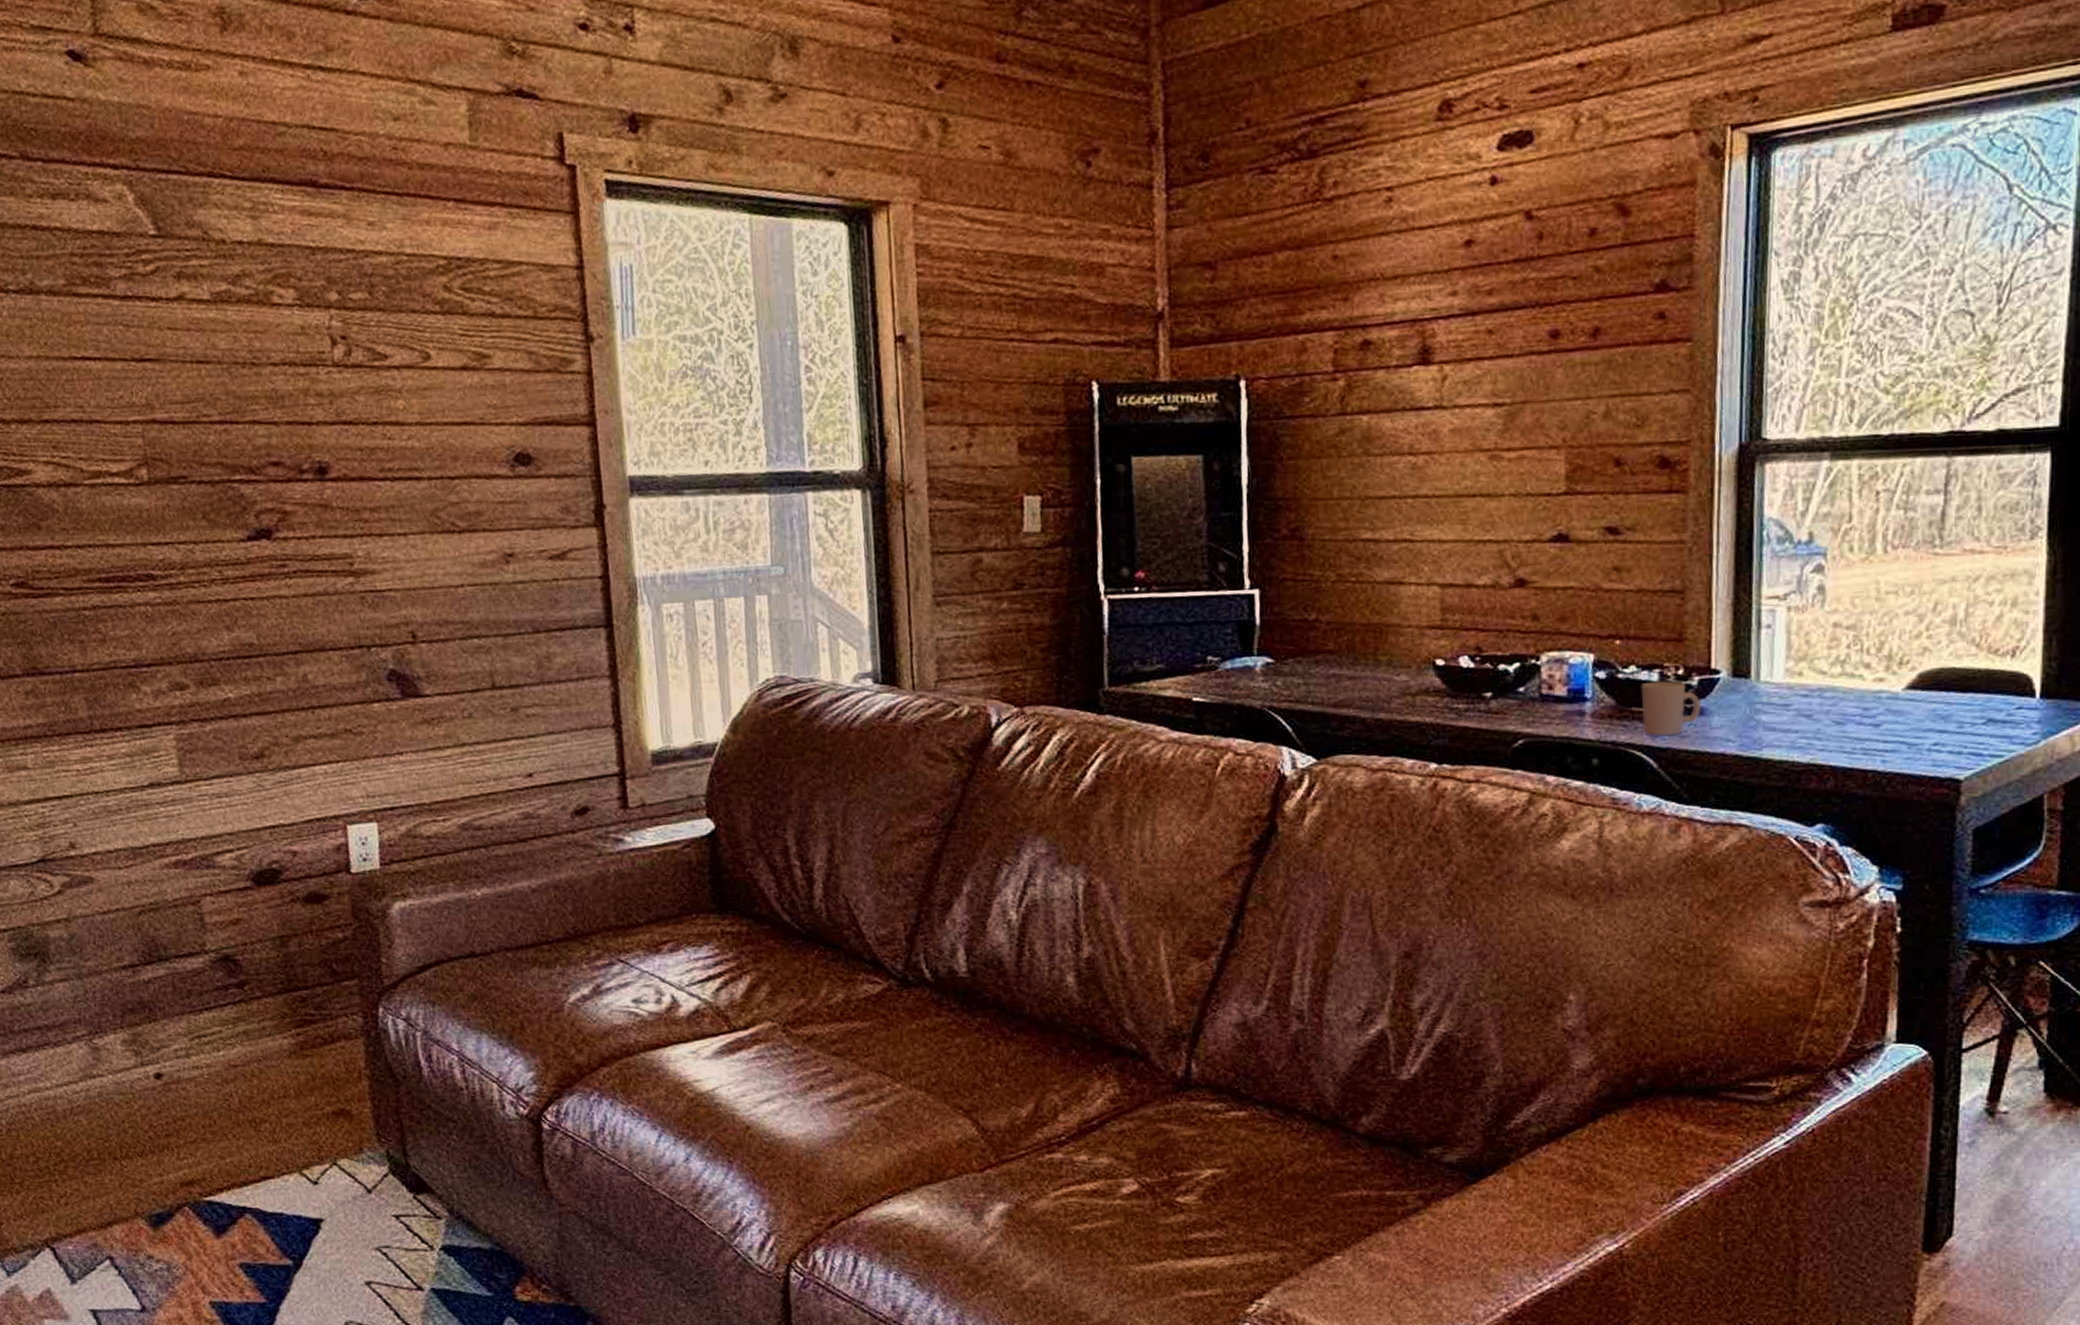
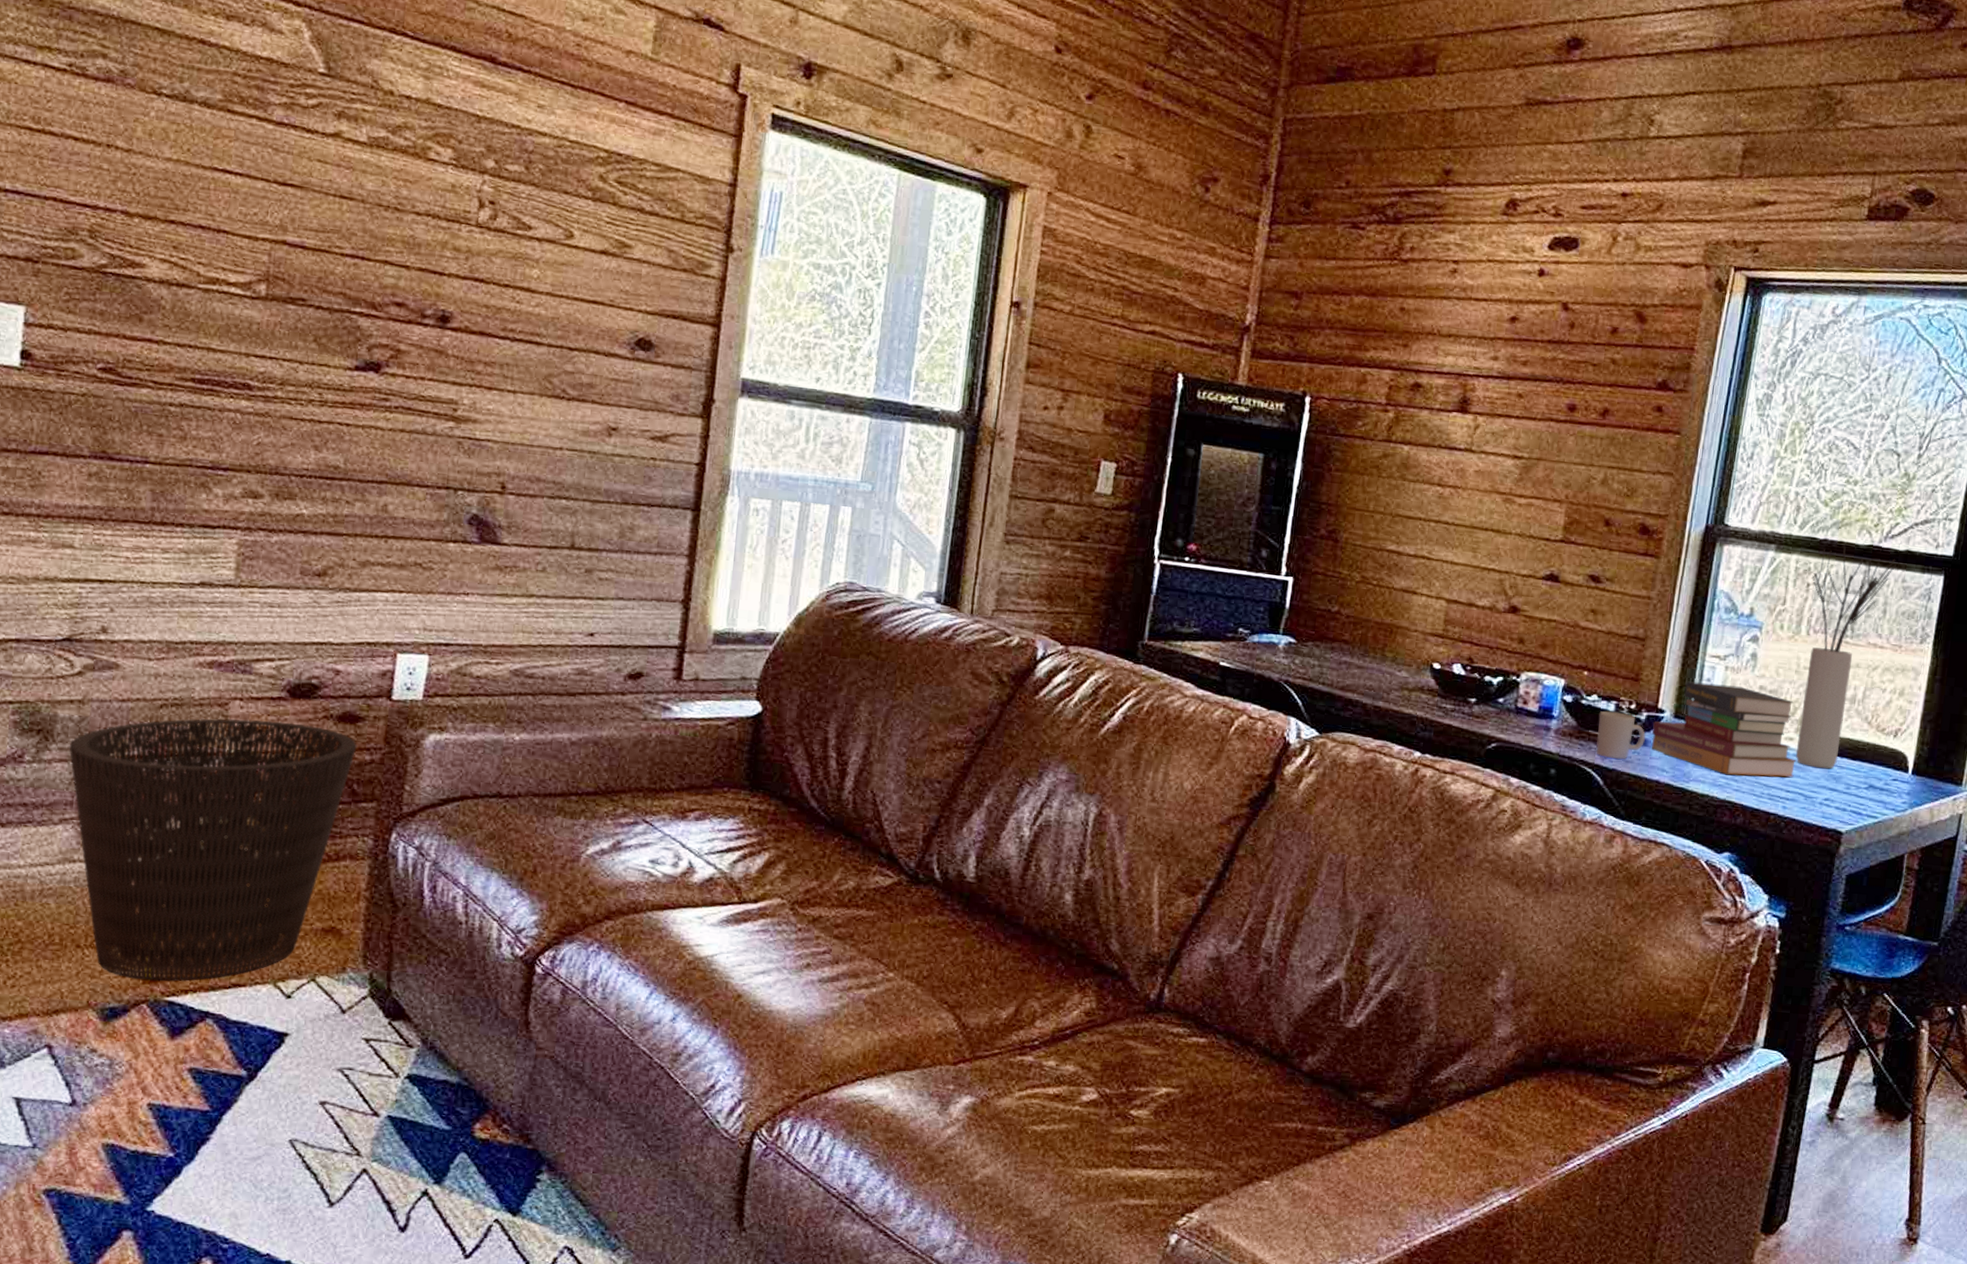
basket: none [65,910,329,1183] -> present [68,718,358,981]
books: none [1708,627,1892,734] -> present [1652,681,1797,778]
vase: none [1881,437,1987,709] -> present [1795,545,1897,769]

